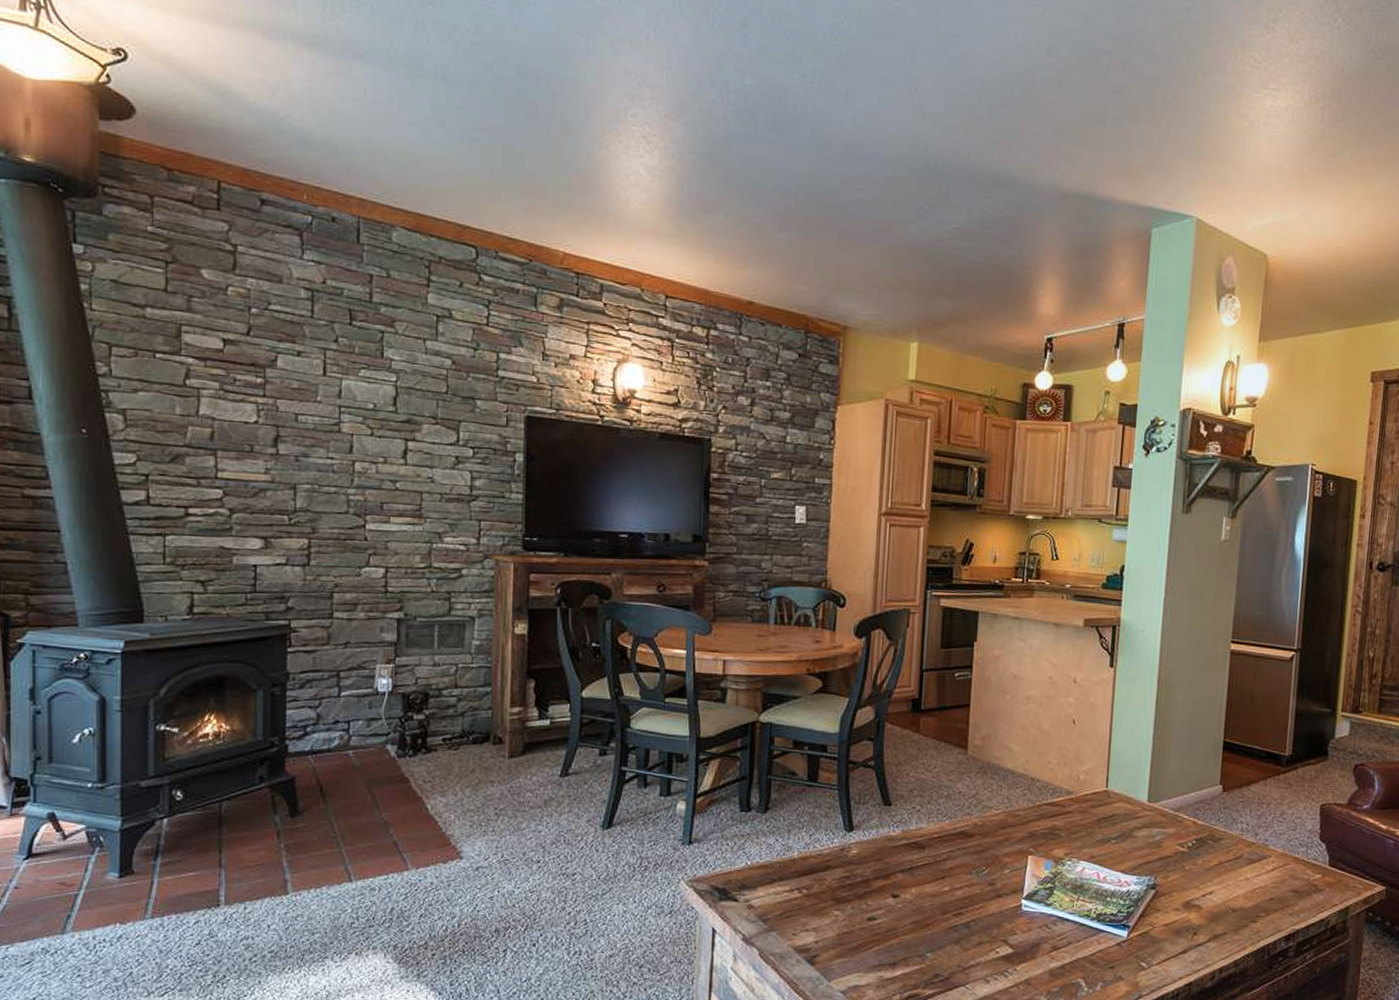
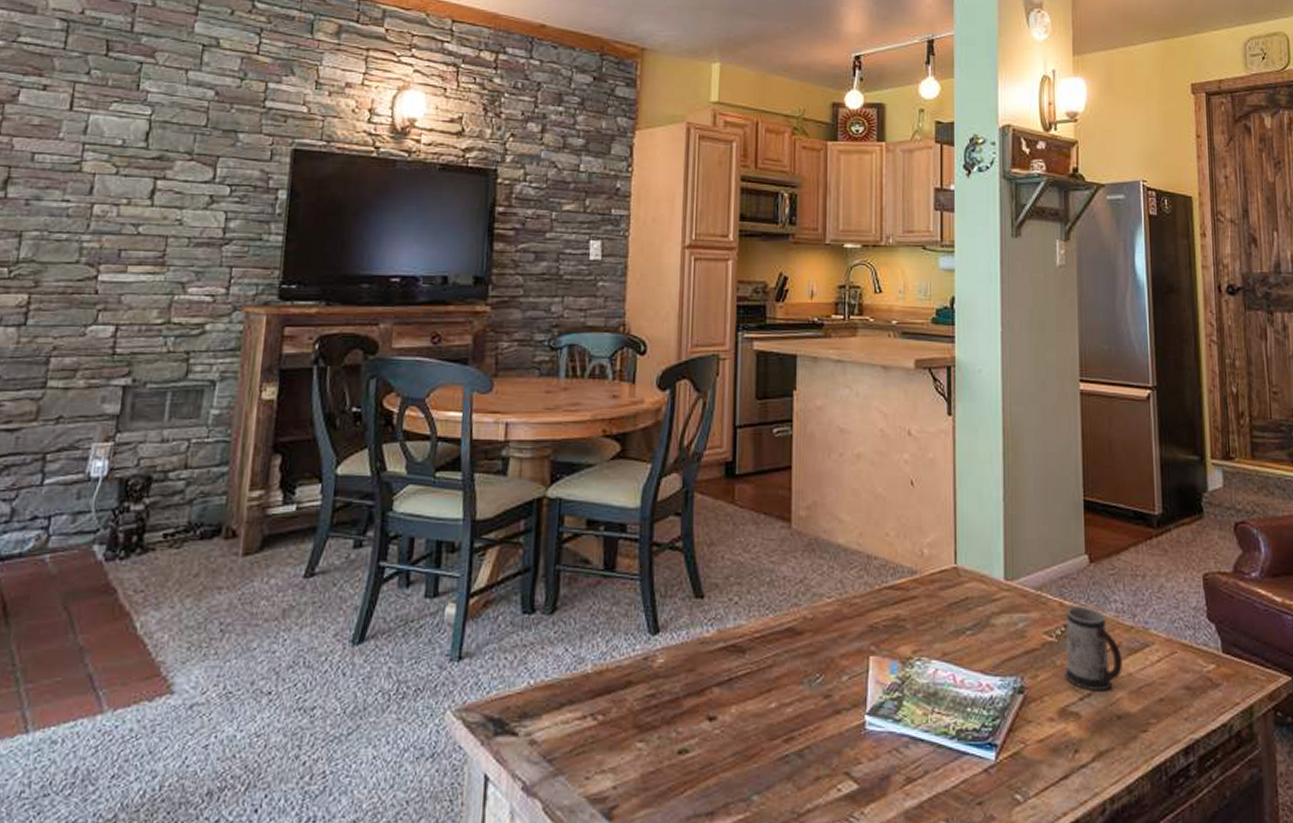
mug: none [1191,825,1242,891] -> present [1064,606,1122,692]

